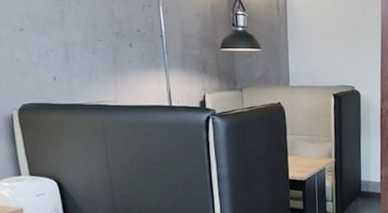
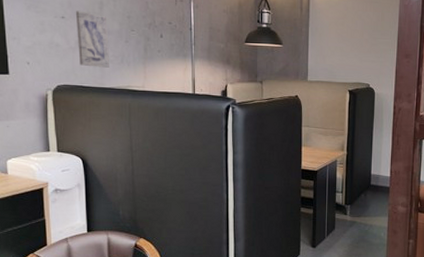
wall art: none [34,21,77,83] -> present [75,10,109,68]

